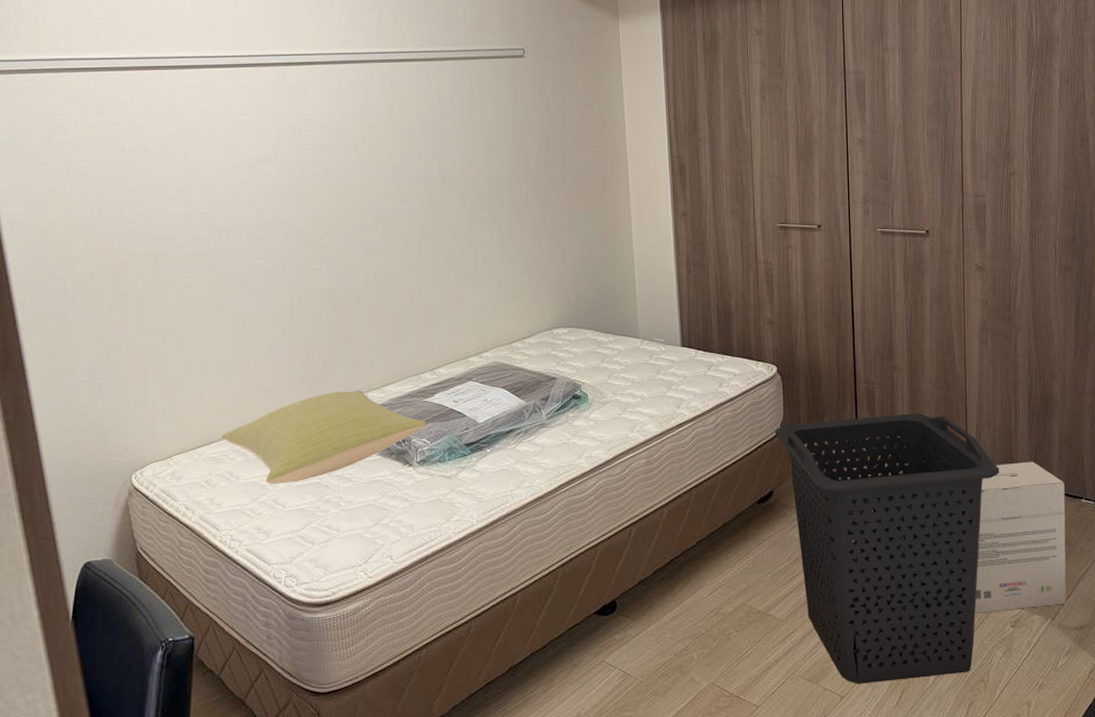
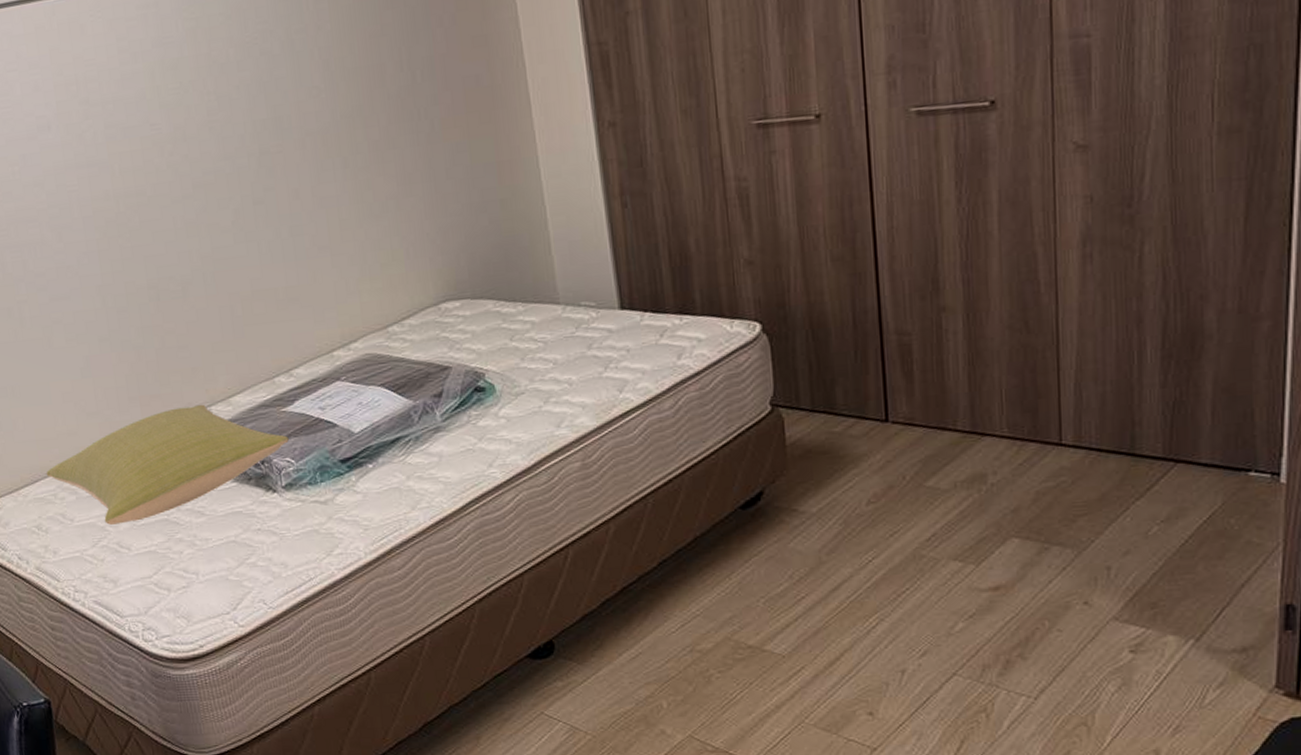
laundry basket: present [774,413,1000,684] -> none [761,369,1113,733]
cardboard box: present [974,461,1067,614] -> none [1072,423,1222,637]

